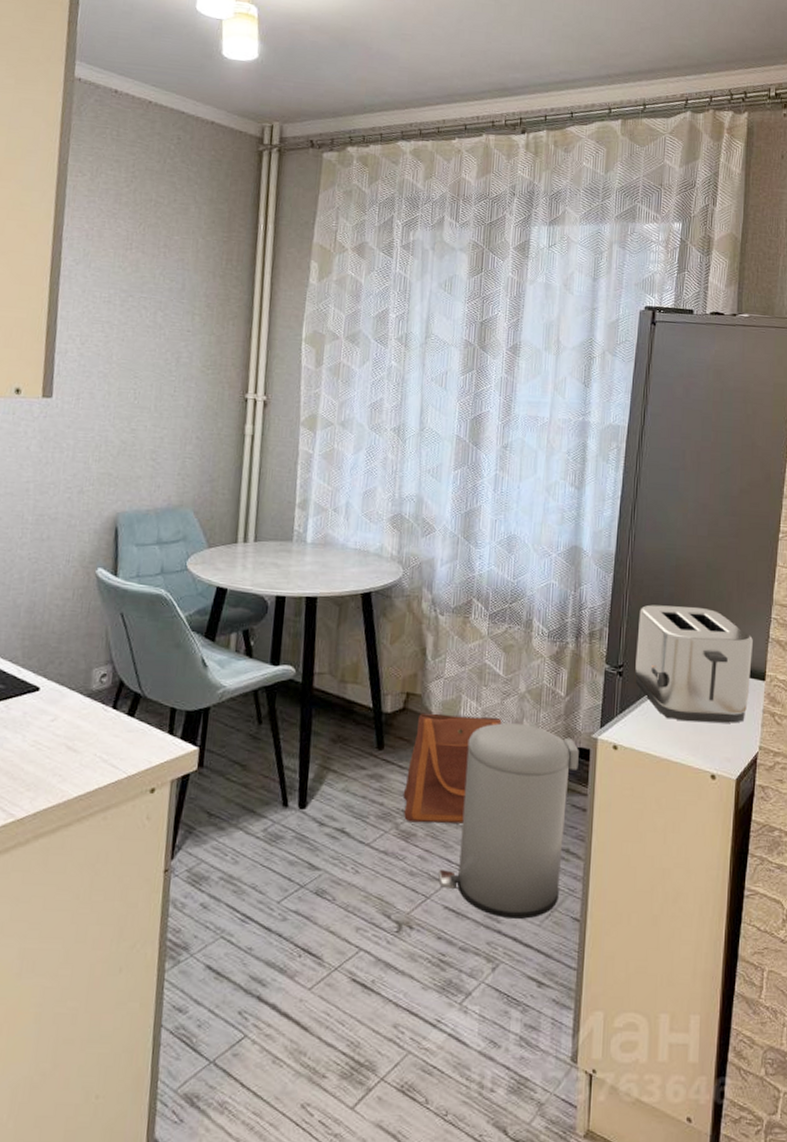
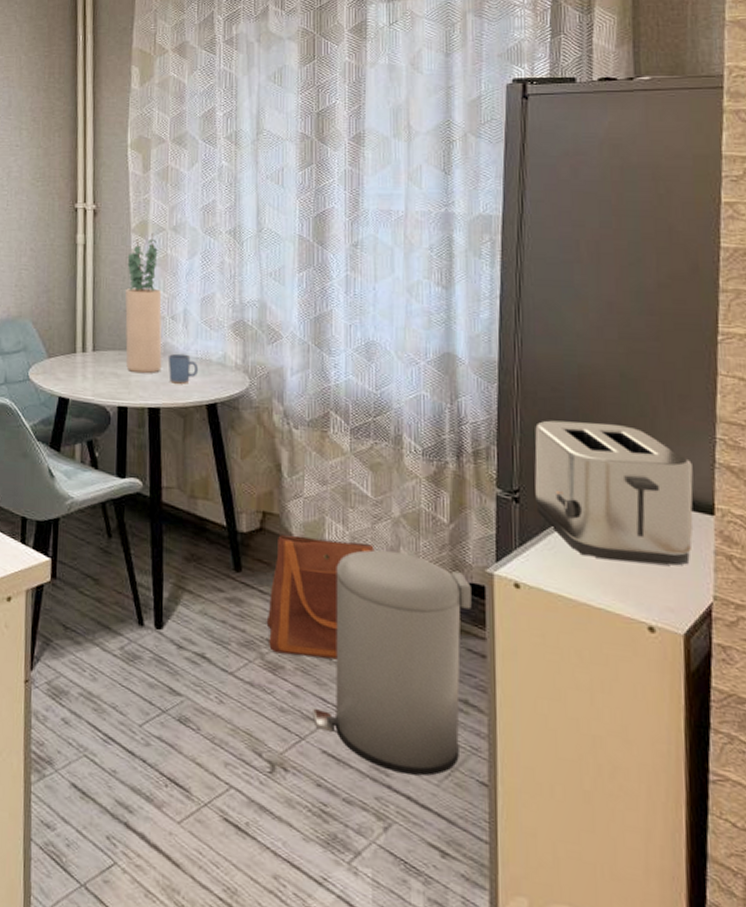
vase: none [287,427,326,564] -> present [124,233,162,374]
mug: none [327,544,356,574] -> present [168,353,198,384]

